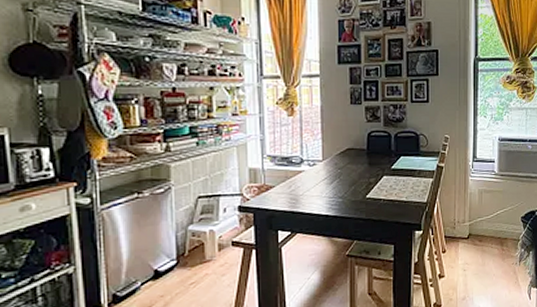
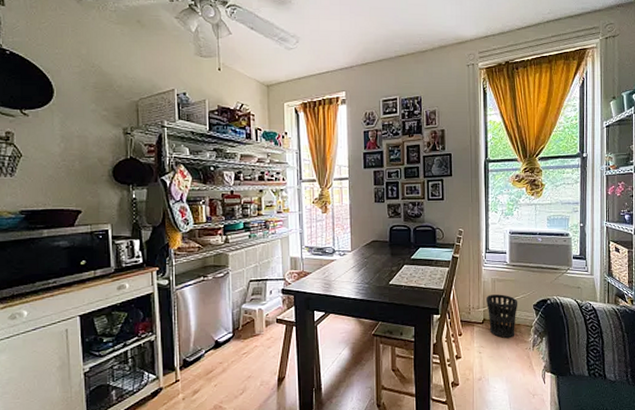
wastebasket: none [473,206,506,254] -> present [486,294,518,339]

